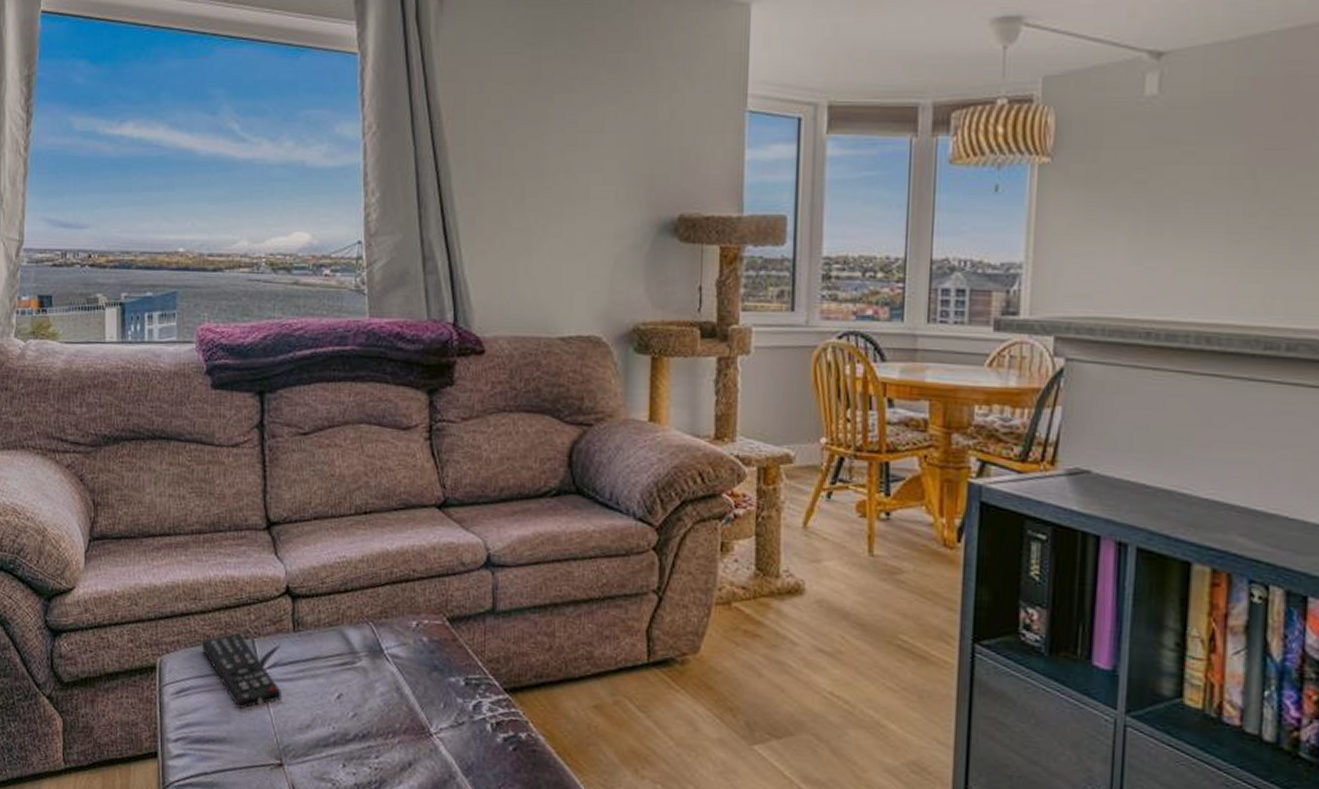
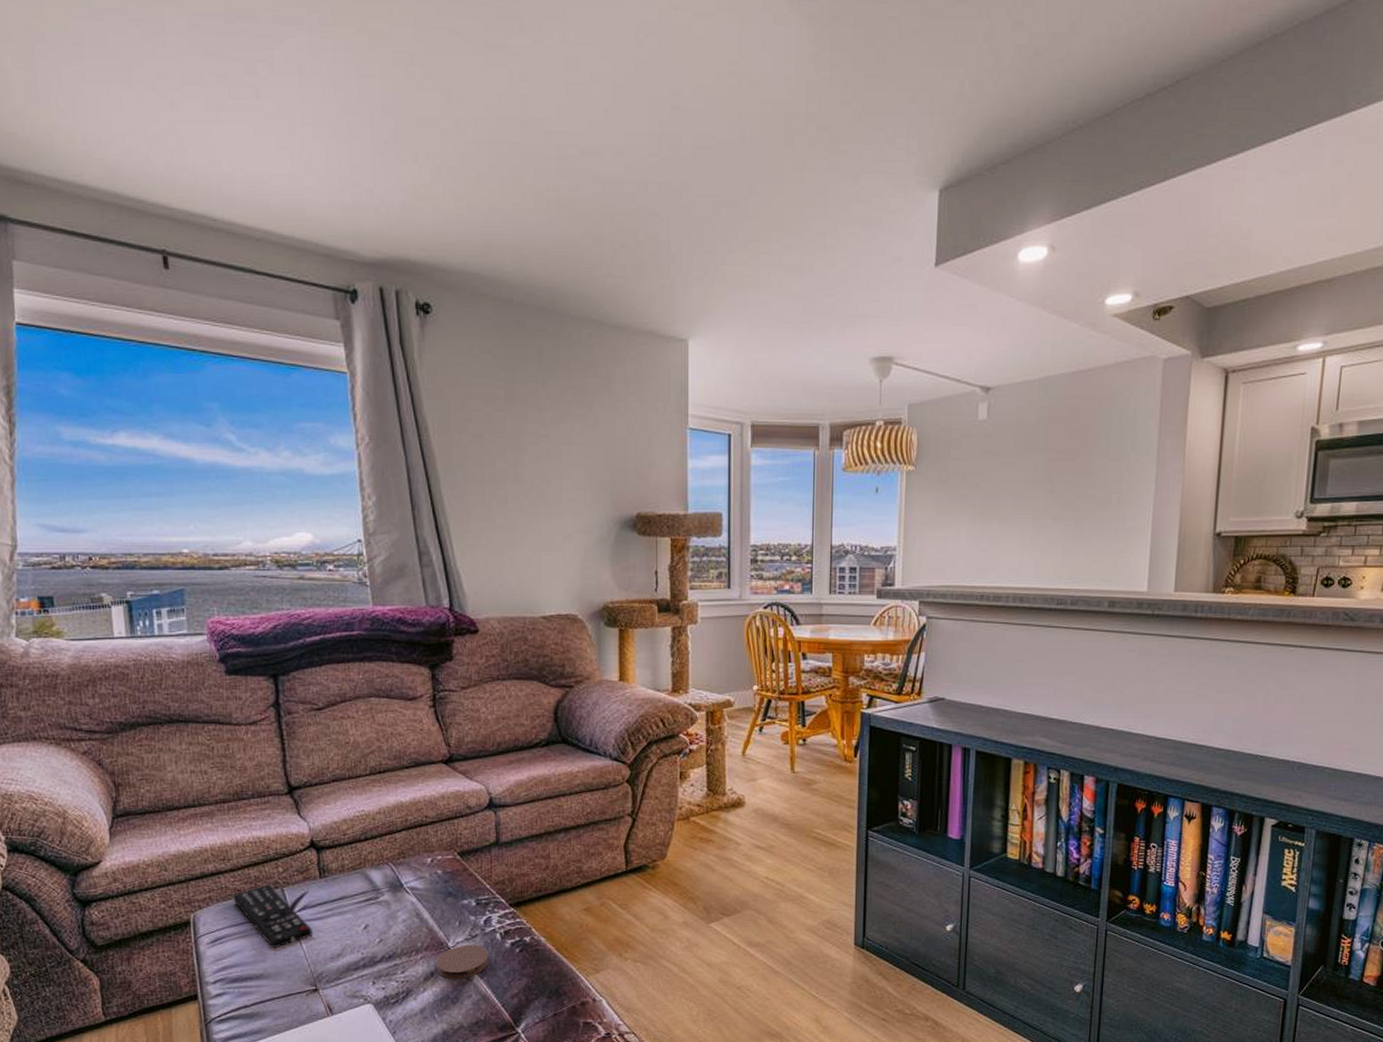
coaster: none [416,732,477,775] -> present [437,944,489,980]

